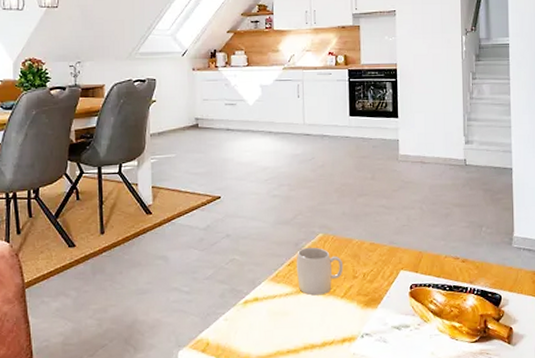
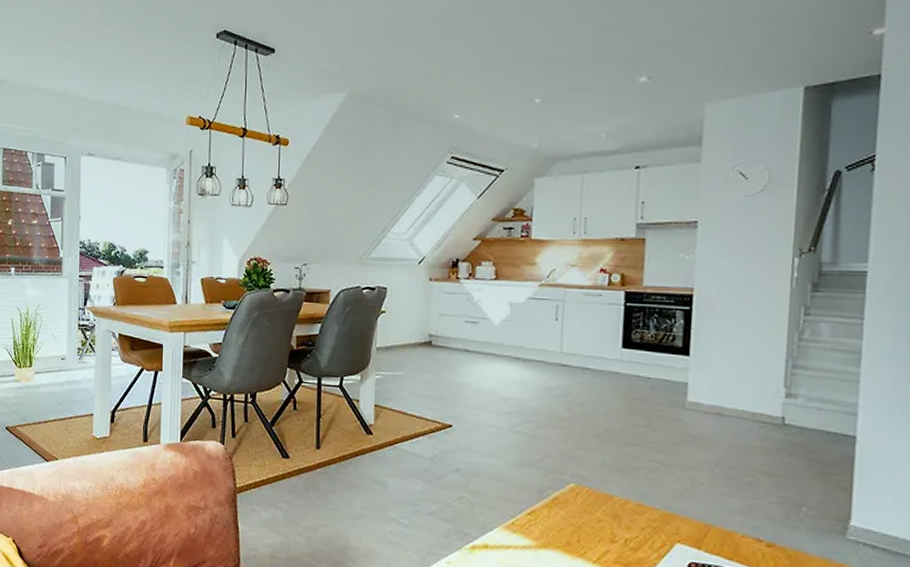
mug: present [296,247,344,296] -> none [537,496,600,556]

